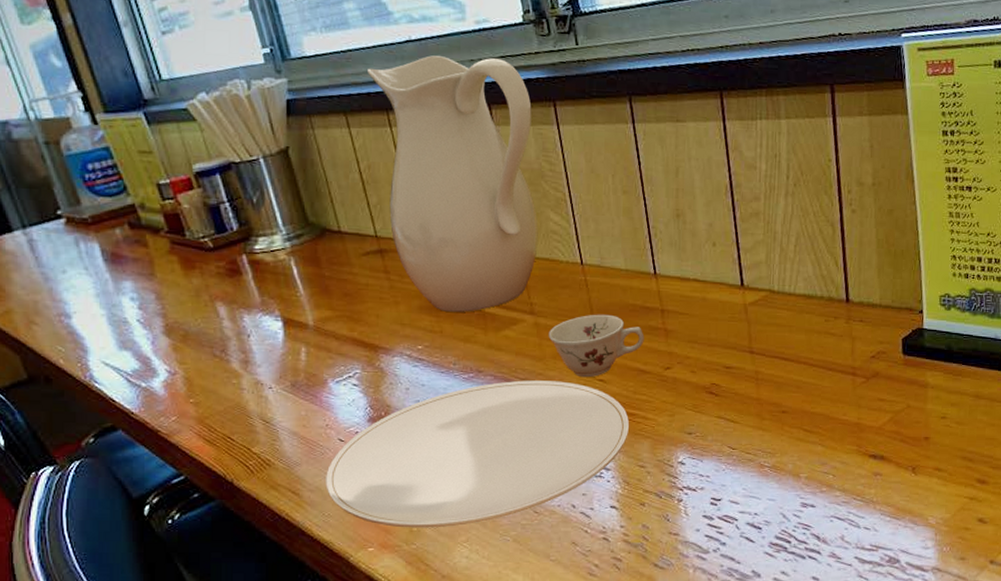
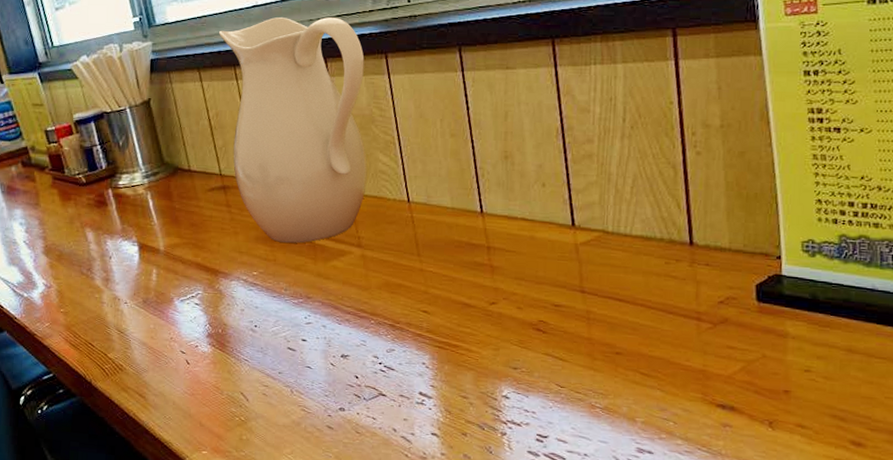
plate: present [326,380,629,528] -> none [168,307,452,439]
teacup: present [548,314,644,378] -> none [374,249,470,309]

